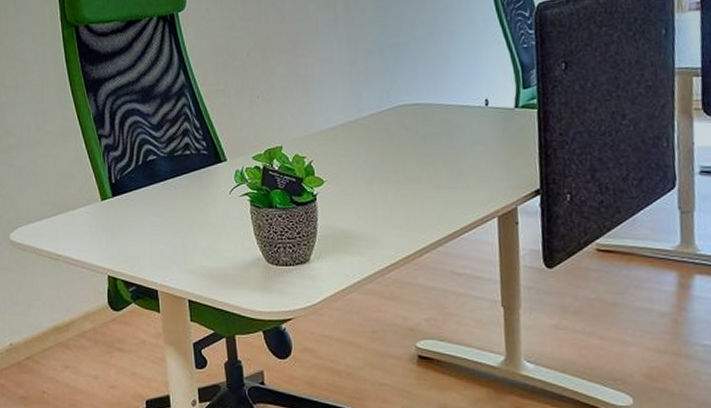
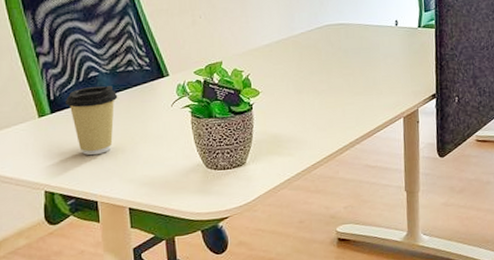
coffee cup: none [126,170,176,242] -> present [66,86,118,156]

